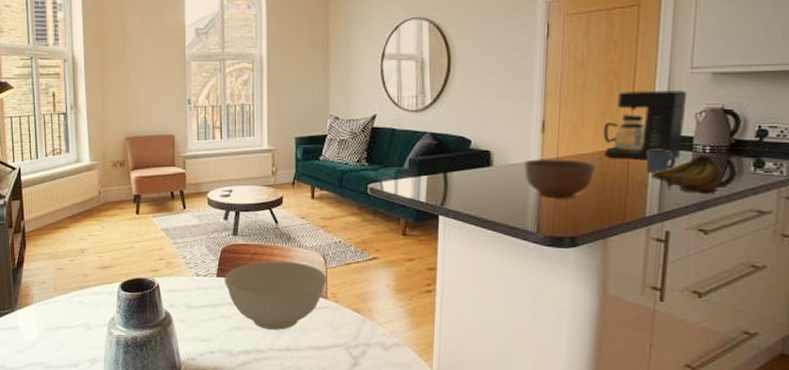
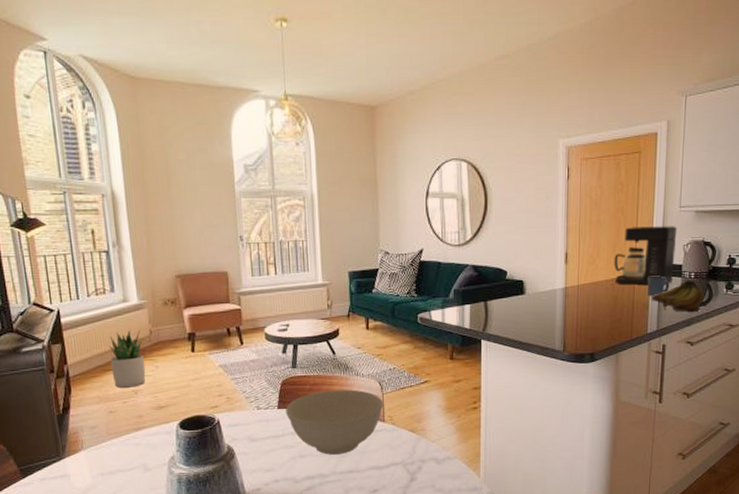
planter: none [61,189,93,246] -> present [109,329,146,388]
bowl: present [524,159,596,199] -> none [552,286,609,321]

